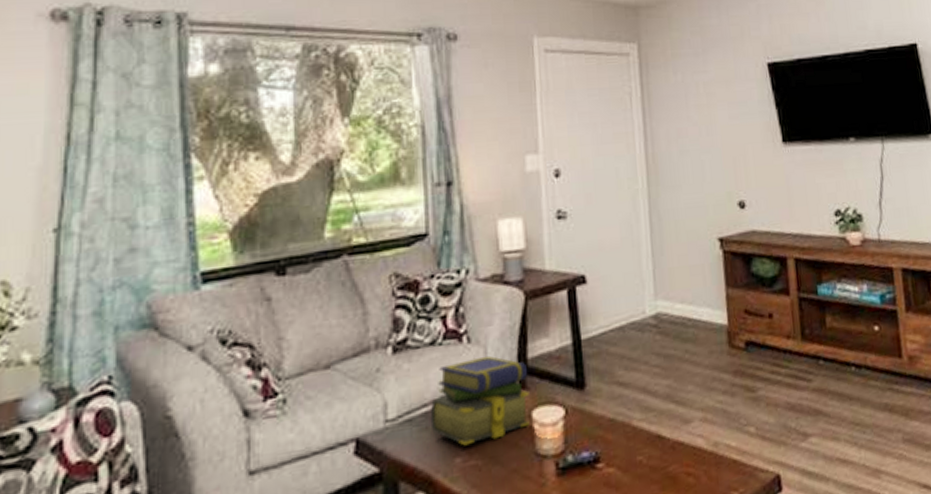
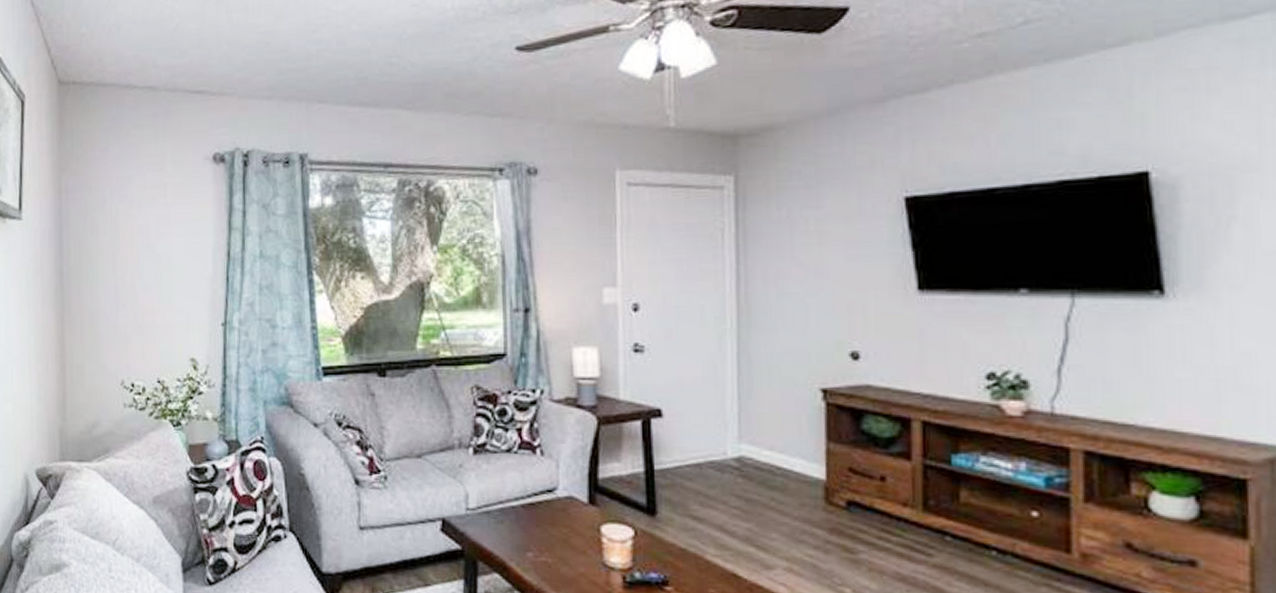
stack of books: present [430,355,530,446] -> none [505,469,599,544]

